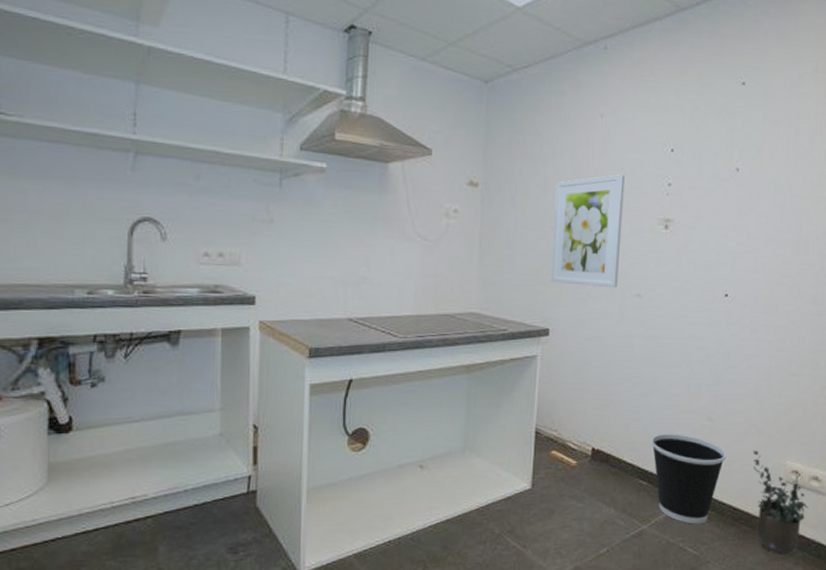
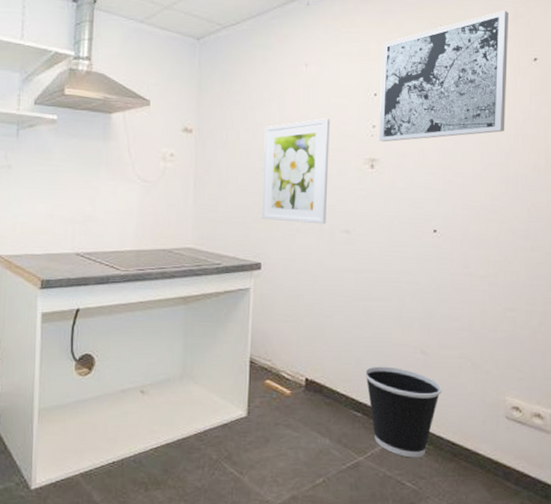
wall art: none [674,64,809,202] -> present [379,10,508,142]
potted plant: present [752,450,809,555] -> none [469,384,532,494]

